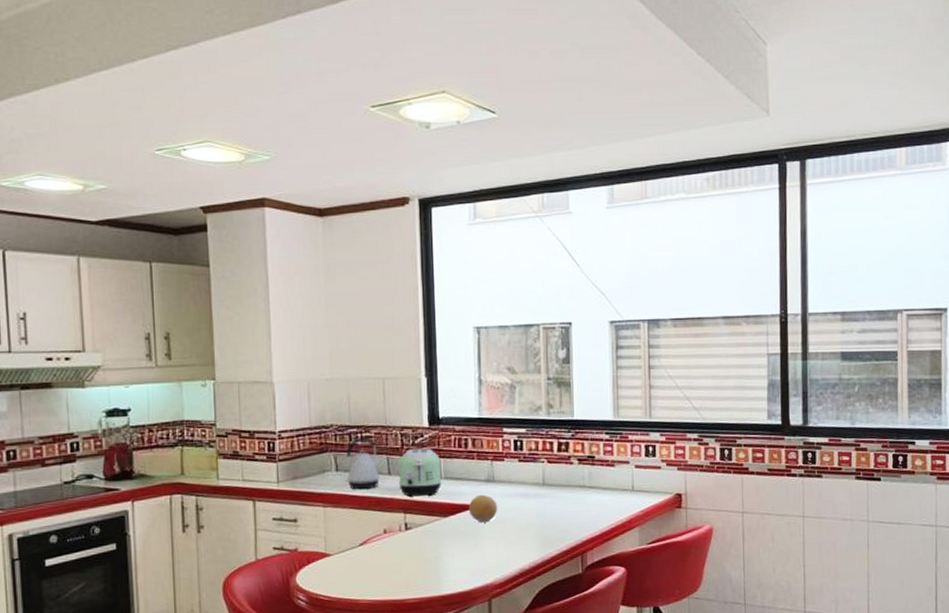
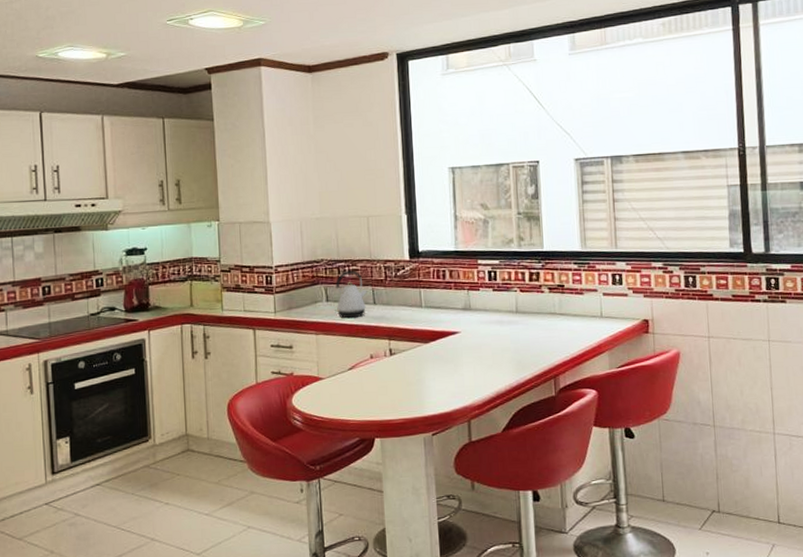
toaster: present [398,448,442,497] -> none [383,280,423,324]
fruit: present [468,494,498,523] -> none [447,322,475,348]

